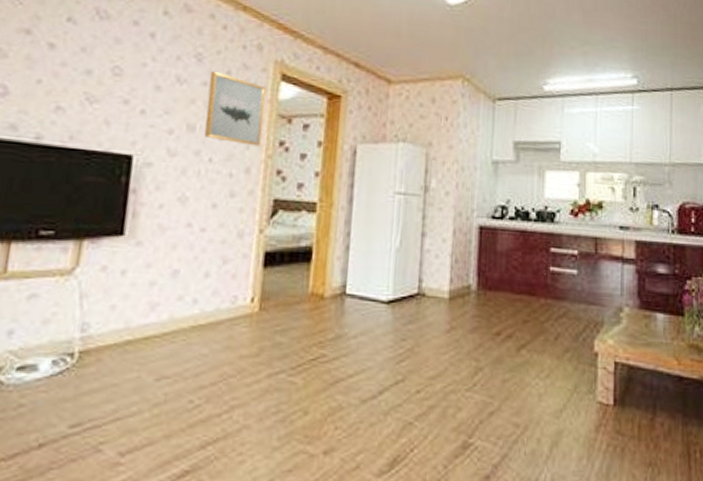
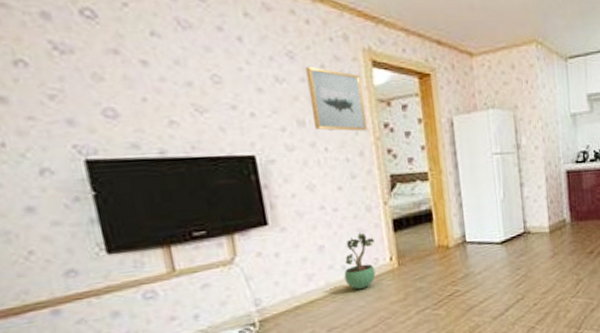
potted plant: none [192,261,239,332] -> present [344,232,376,289]

